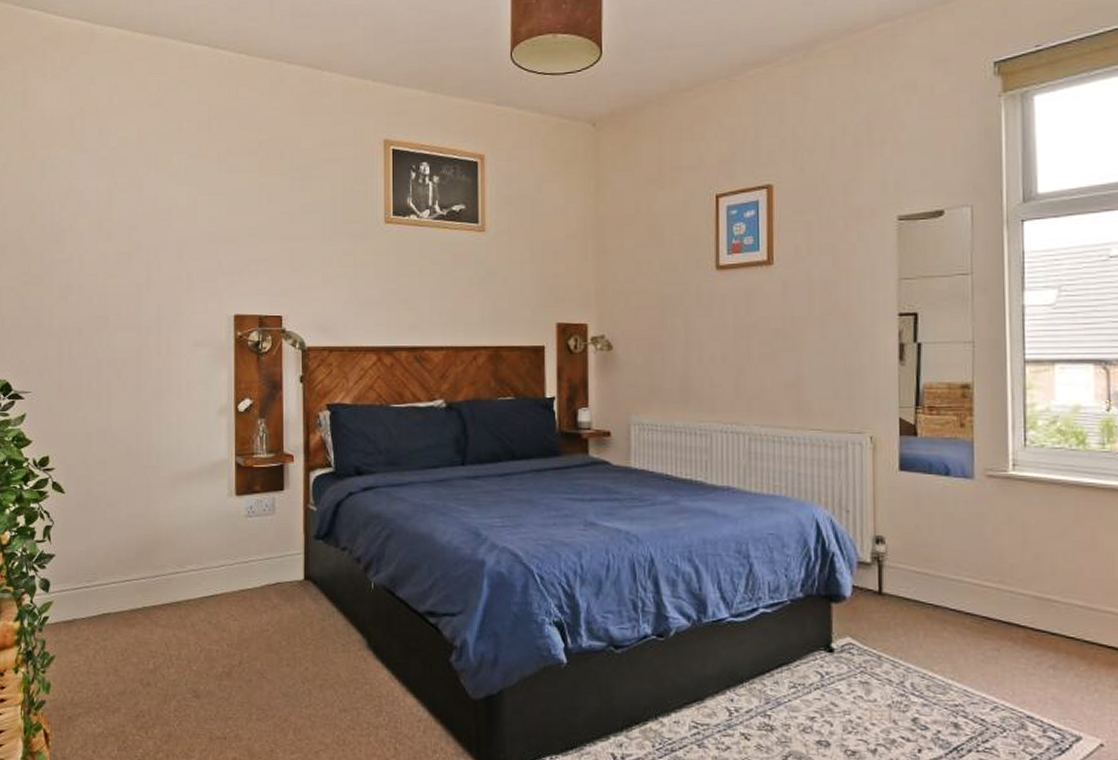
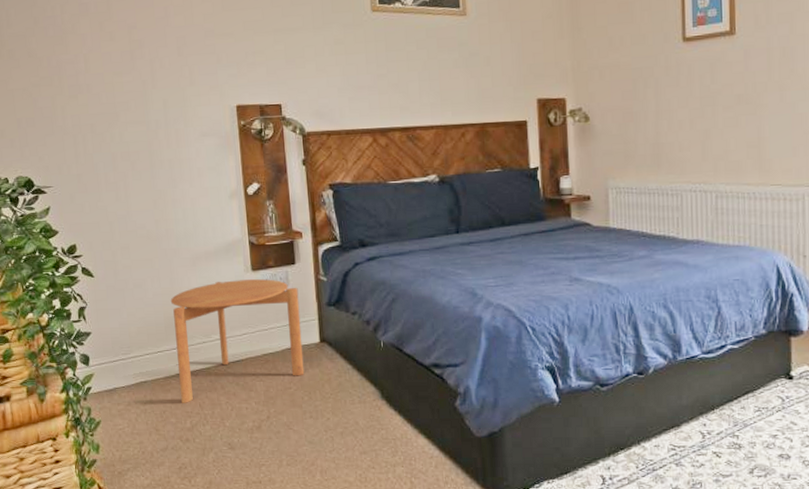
side table: none [144,505,285,641] -> present [170,279,305,403]

